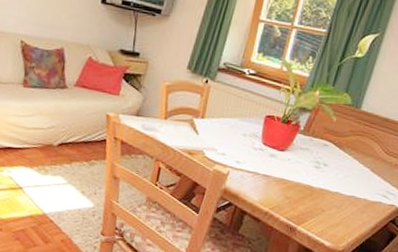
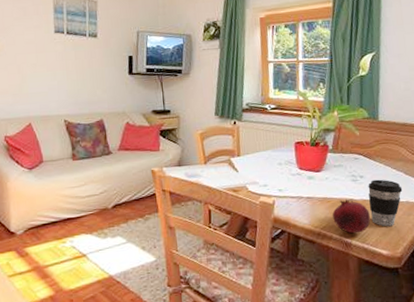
fruit: none [284,184,324,221] -> present [333,199,370,234]
coffee cup: none [323,170,364,220] -> present [368,179,403,227]

